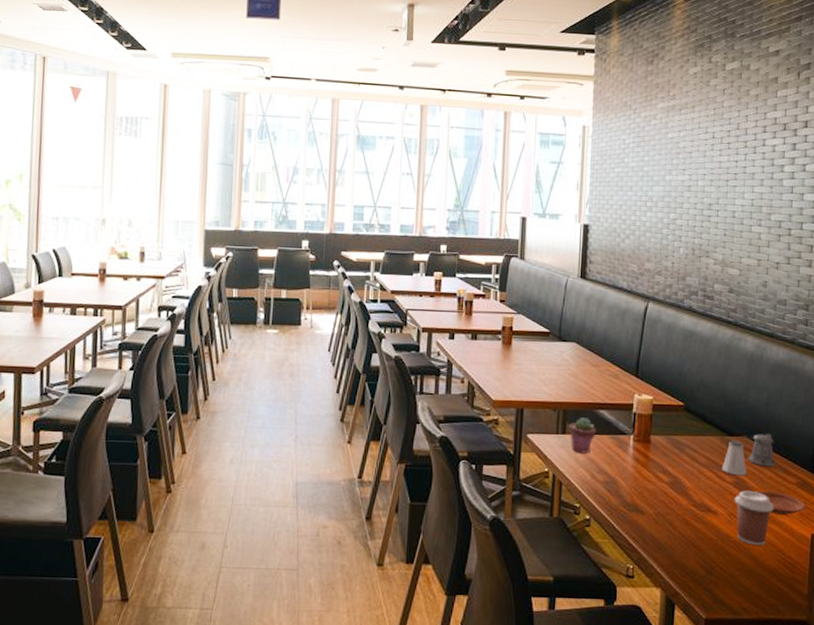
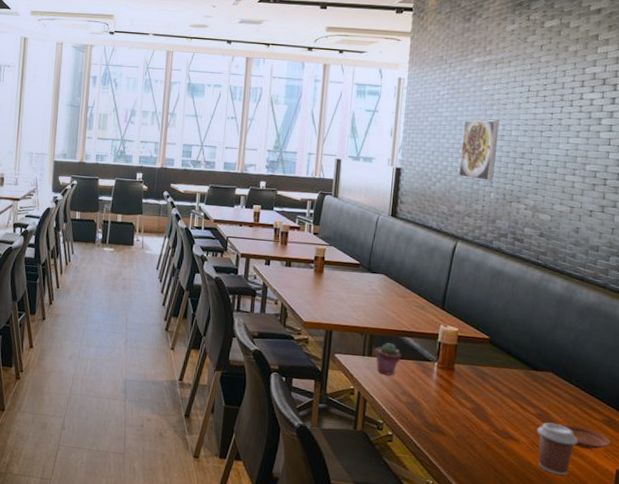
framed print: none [647,170,686,235] -> present [458,120,500,181]
saltshaker: present [722,440,747,476] -> none [525,374,551,409]
pepper shaker: present [741,434,777,467] -> none [546,370,583,403]

